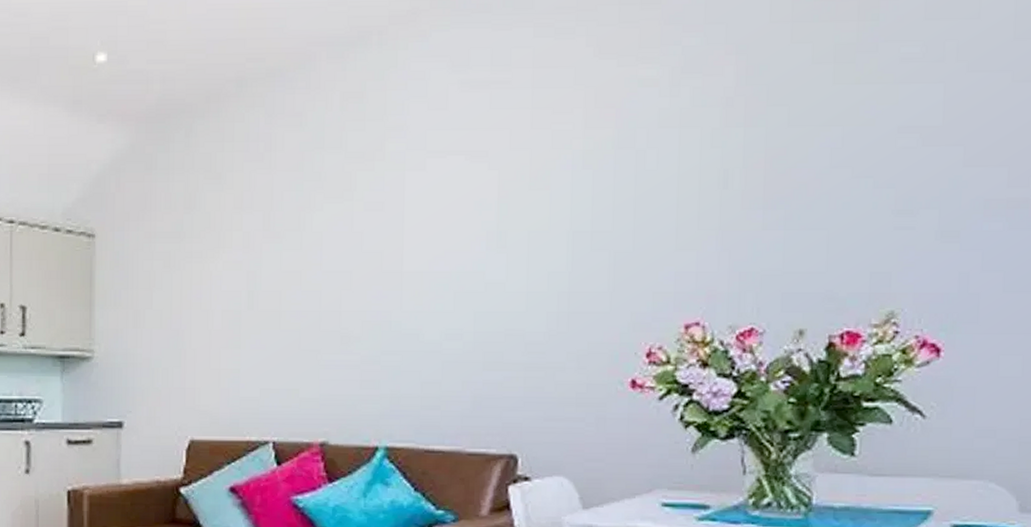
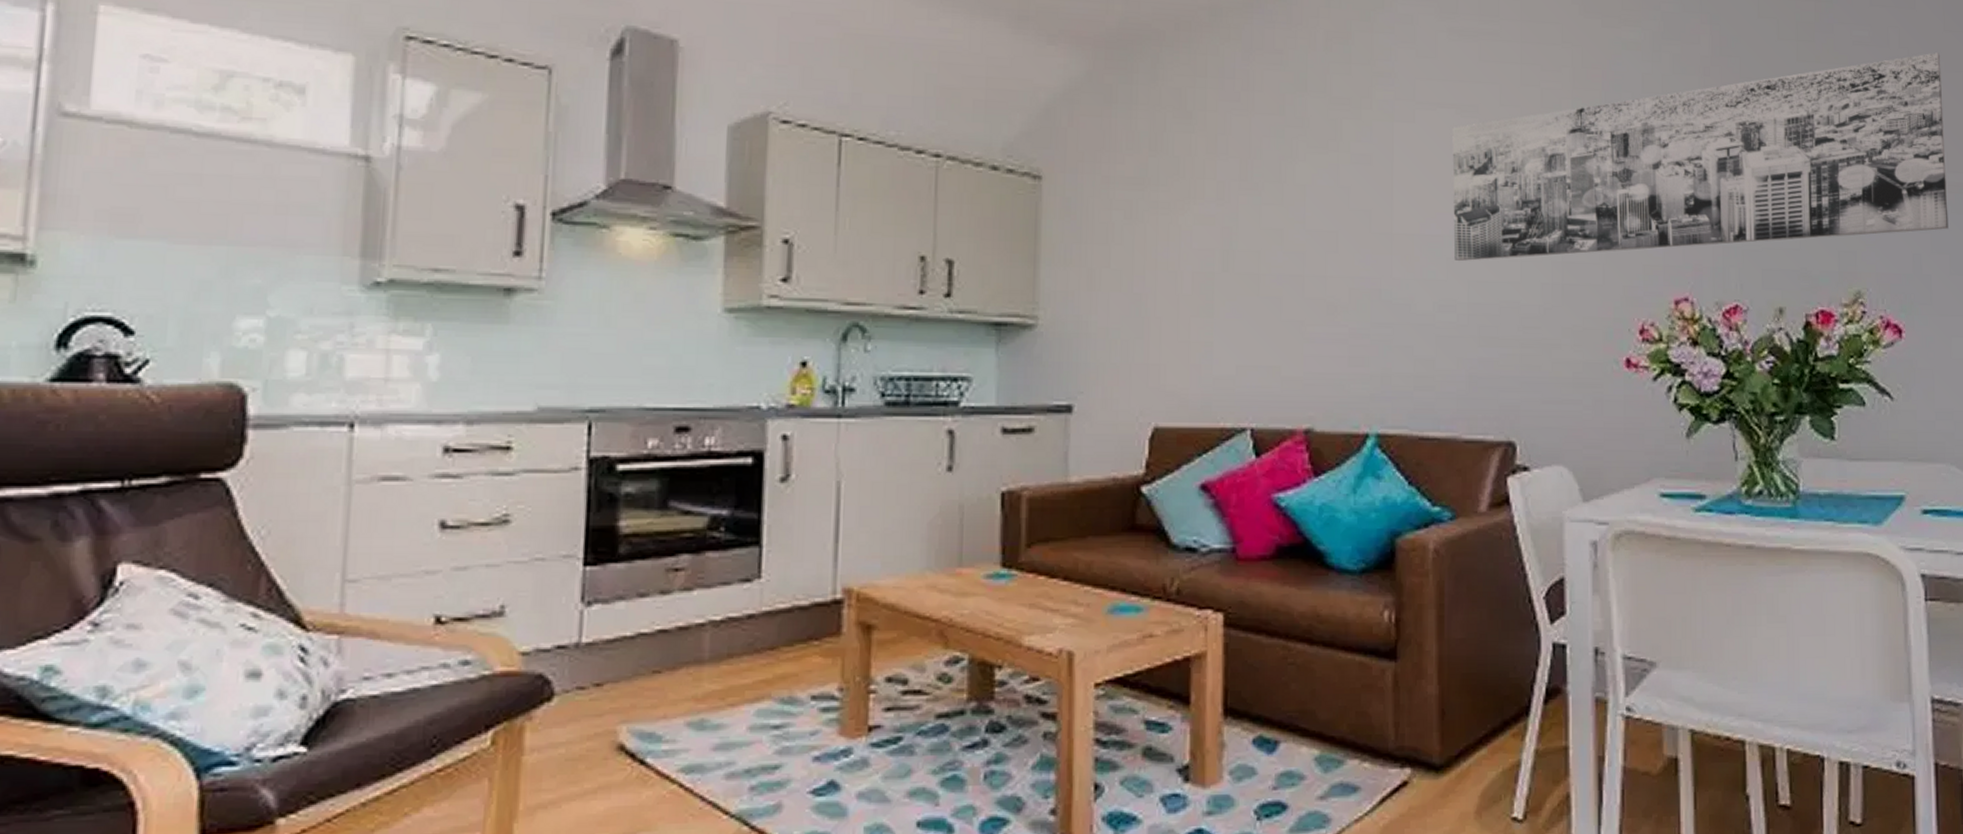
wall art: none [461,63,1008,295] -> present [1452,52,1949,262]

